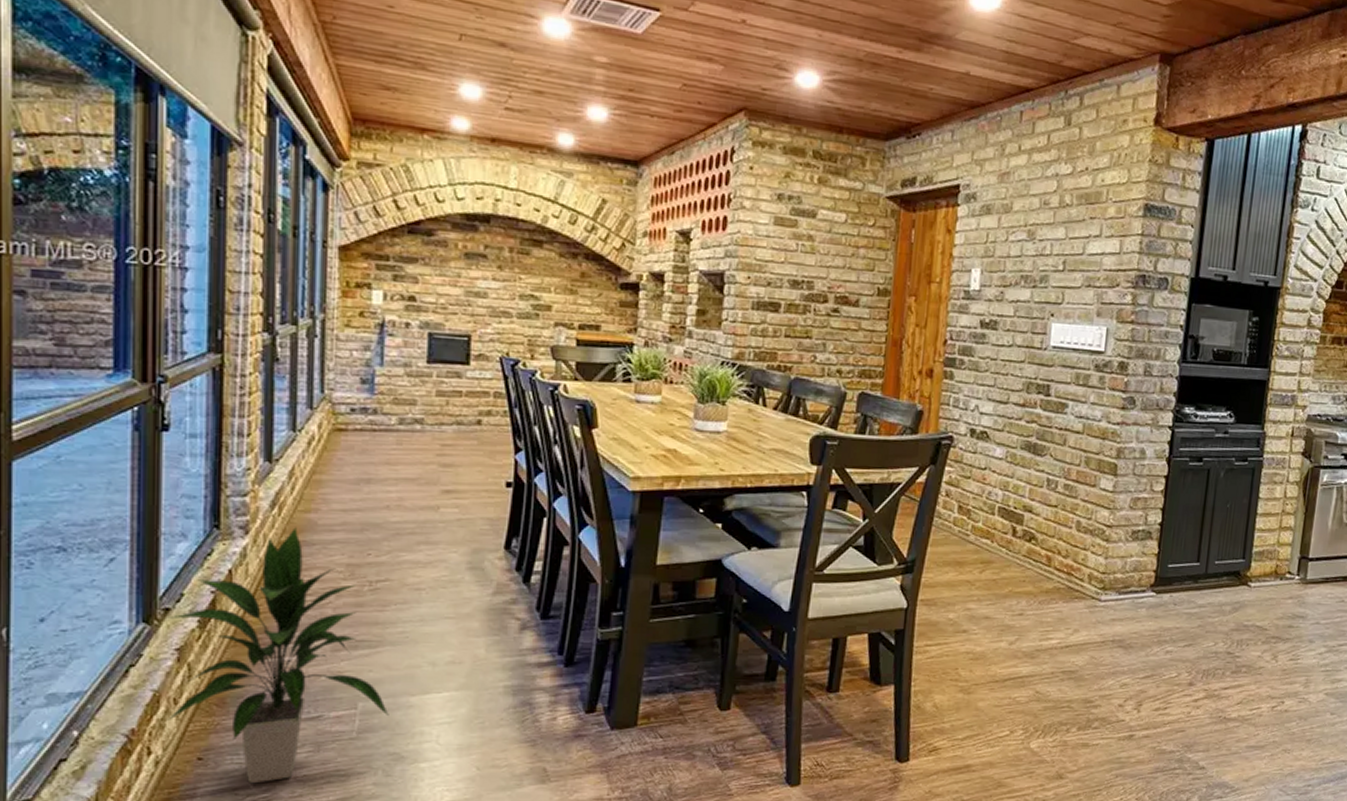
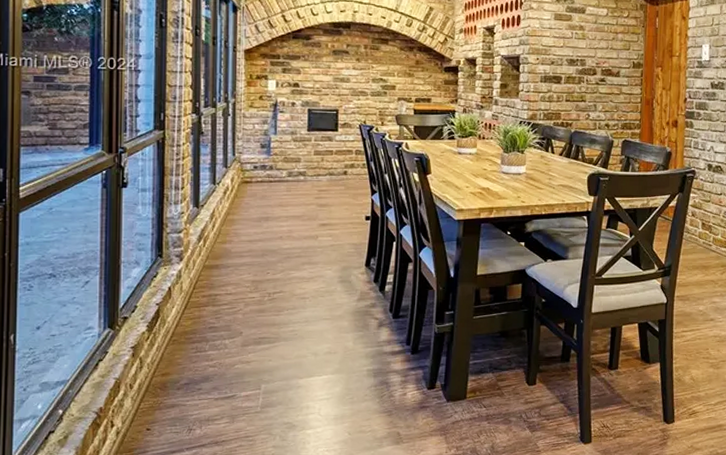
indoor plant: present [166,527,389,784] -> none [124,254,284,448]

